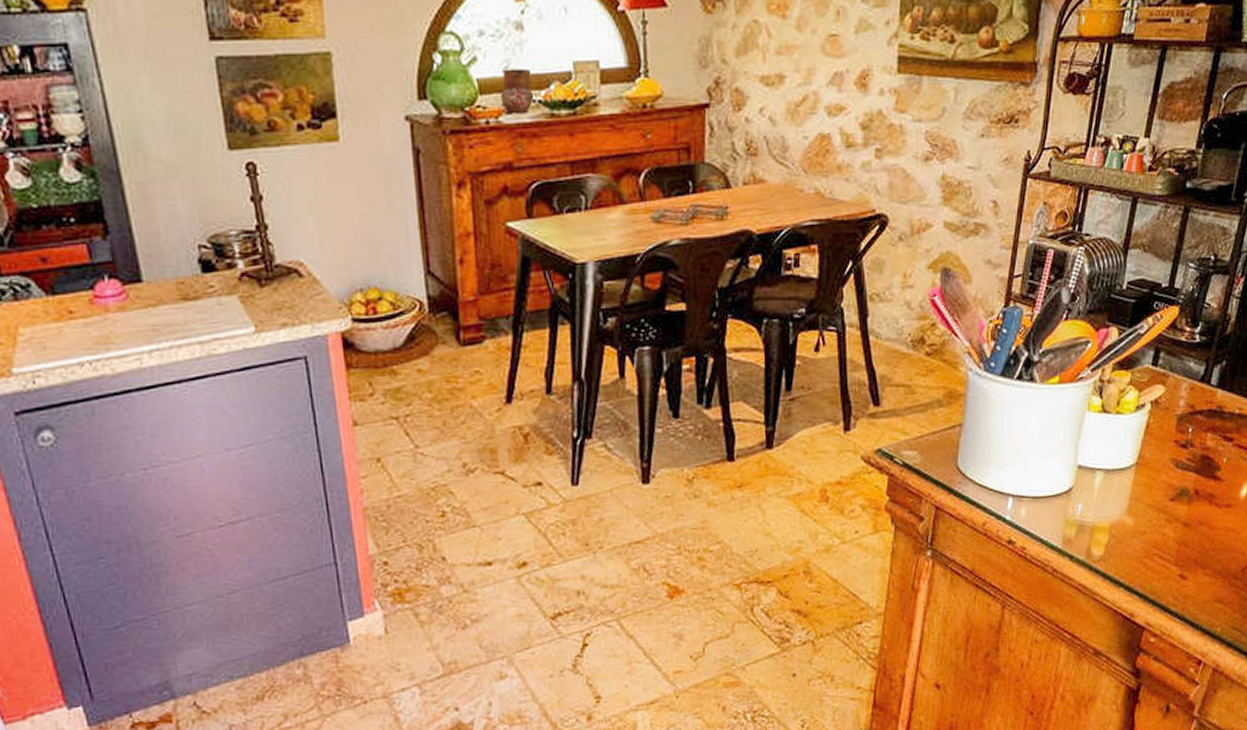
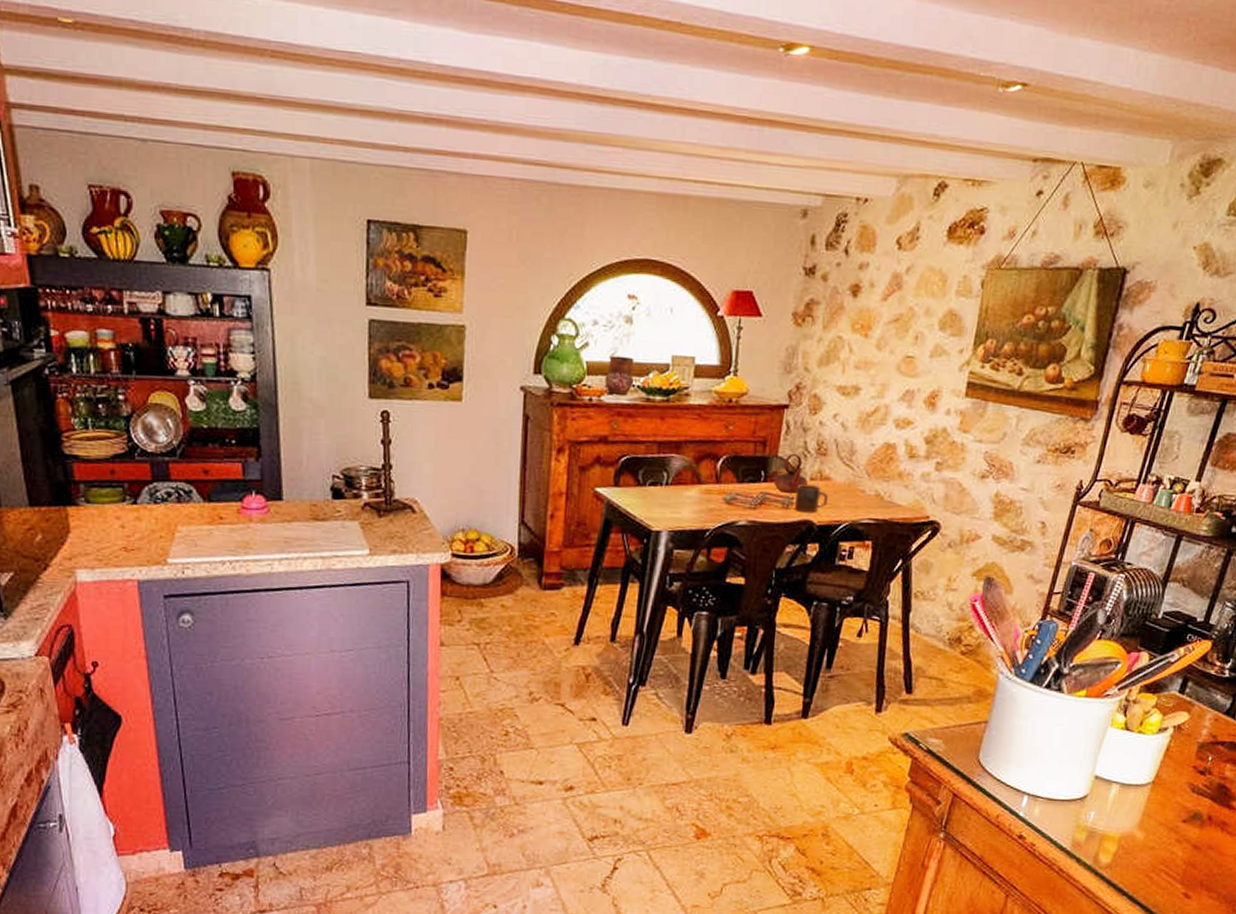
teapot: none [702,157,740,203] -> present [773,453,808,493]
mug: none [728,189,766,222] -> present [794,484,829,513]

